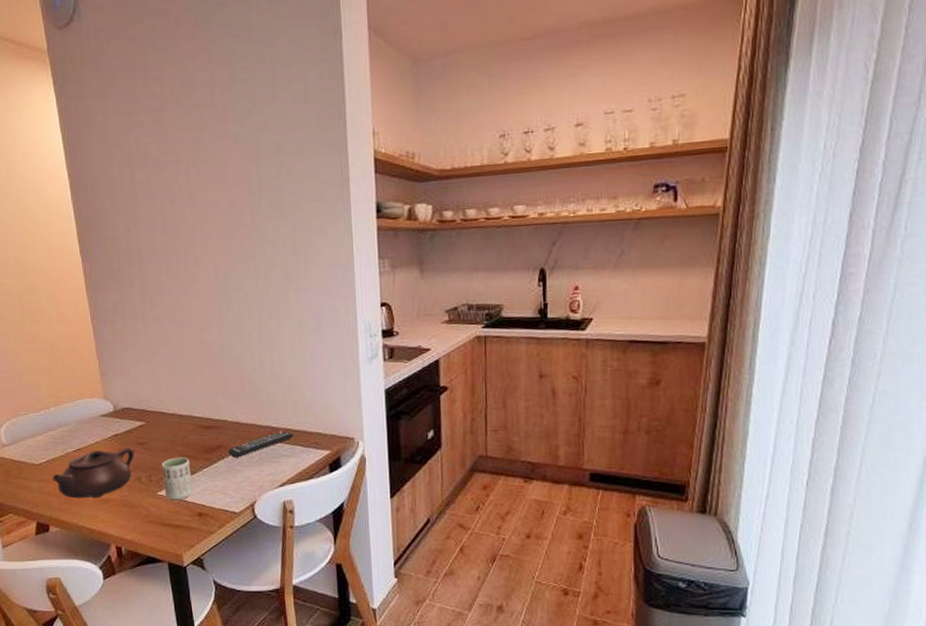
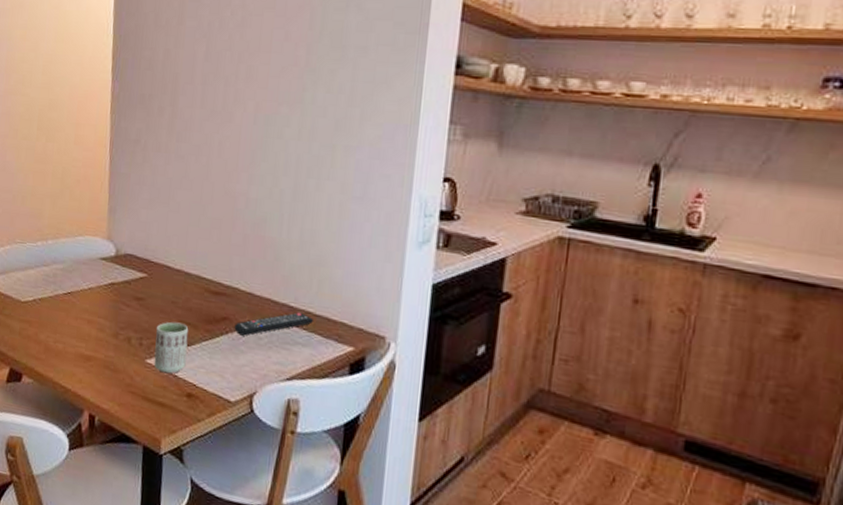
teapot: present [52,448,135,499] -> none [35,296,129,354]

